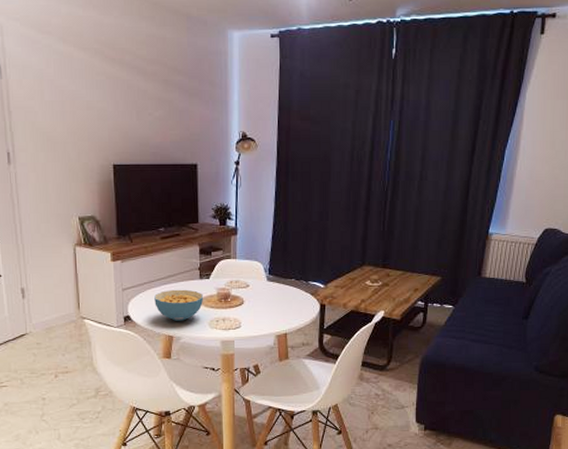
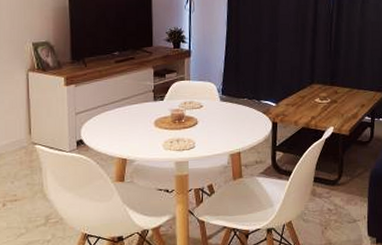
cereal bowl: present [154,289,204,321] -> none [108,111,158,144]

